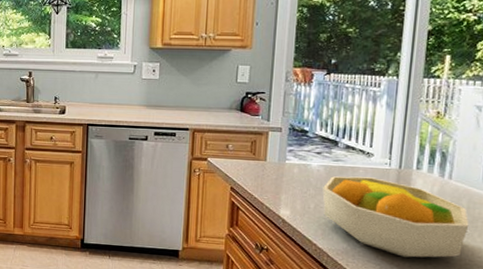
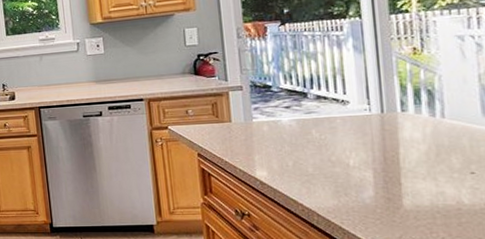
fruit bowl: present [322,176,469,258] -> none [299,126,477,208]

